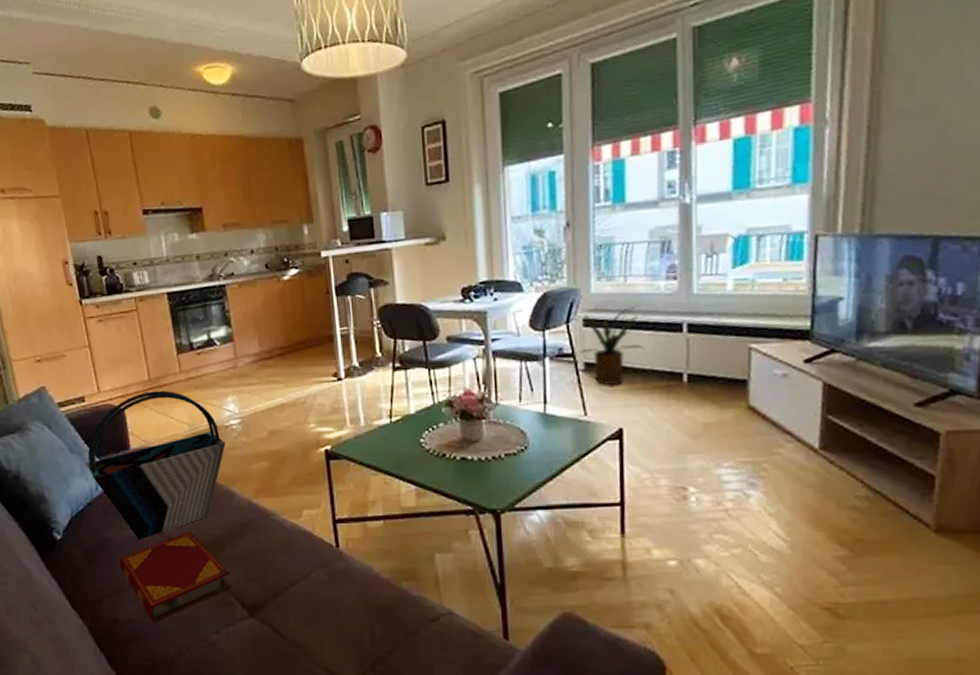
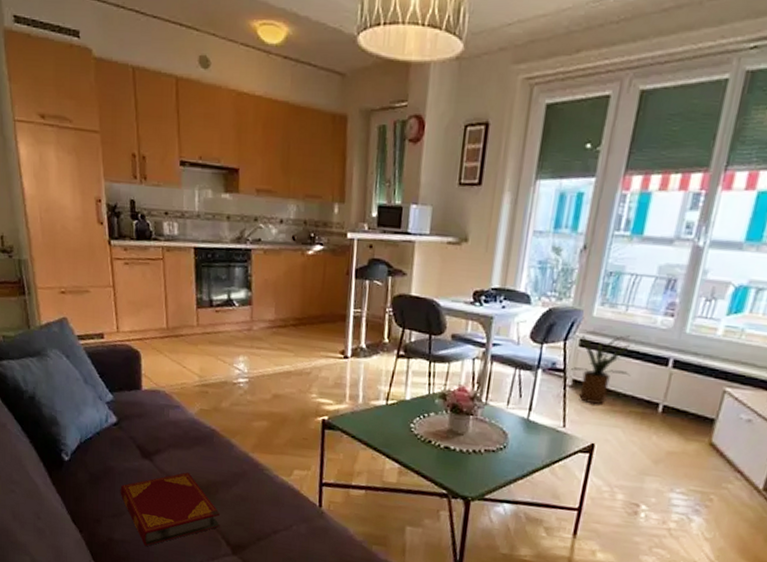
tote bag: present [86,390,226,540] -> none [99,338,232,473]

